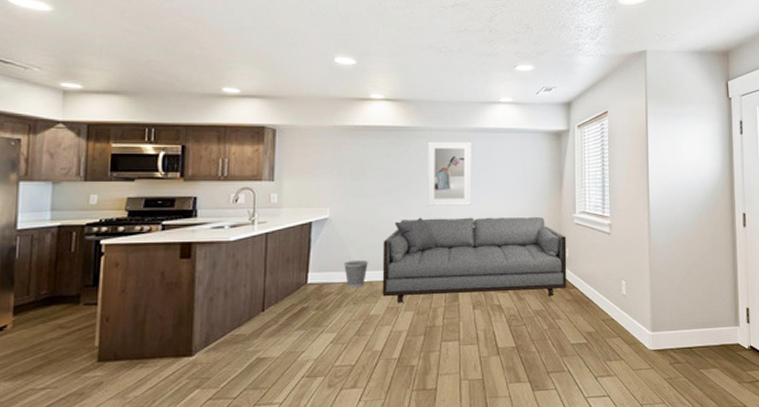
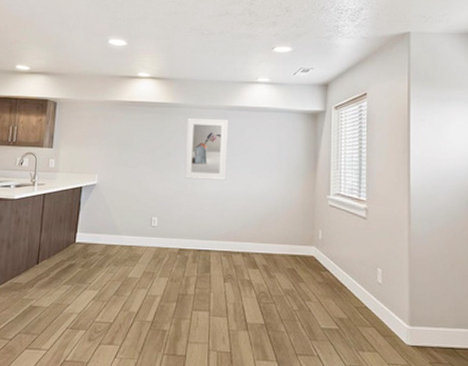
wastebasket: present [344,259,368,288] -> none [107,224,129,250]
sofa: present [382,216,567,304] -> none [140,188,320,277]

